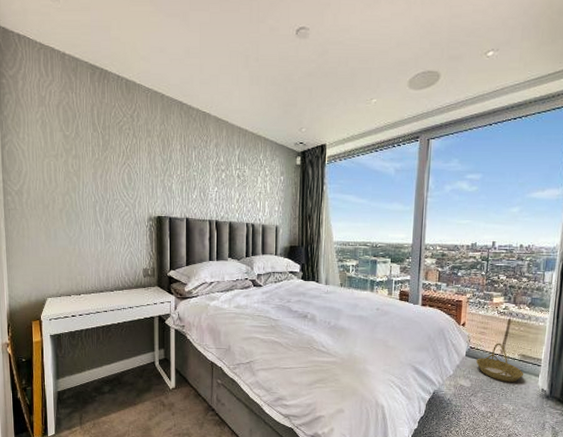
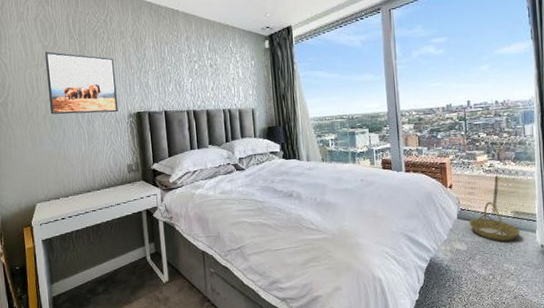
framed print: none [65,142,139,214] -> present [44,51,119,115]

